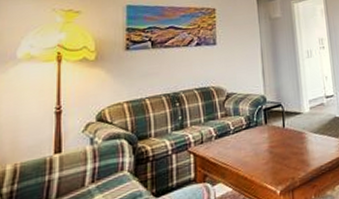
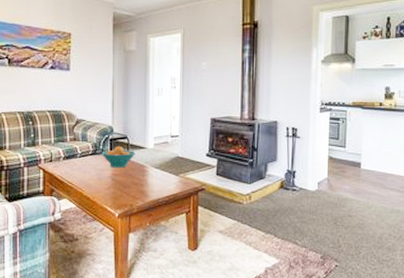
fruit bowl: none [255,115,292,140] -> present [101,146,136,168]

